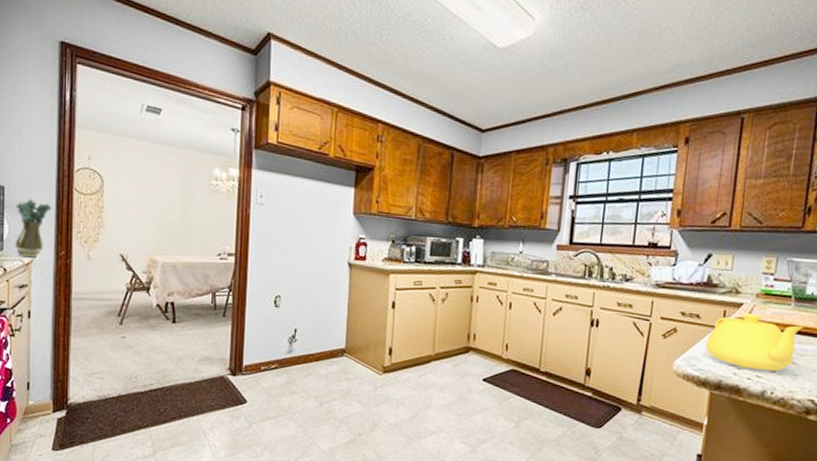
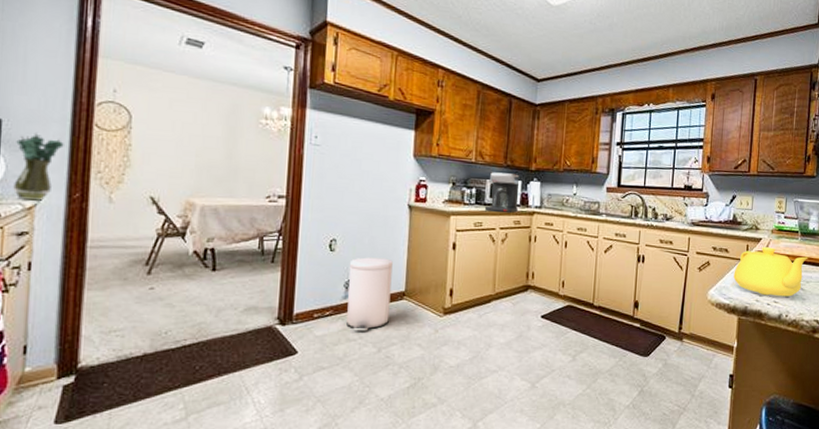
pedal bin: none [291,314,334,386] -> present [346,257,393,331]
coffee maker: none [424,229,462,273] -> present [484,172,520,214]

